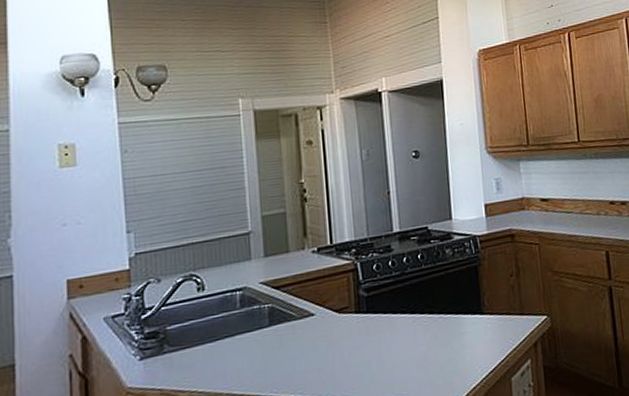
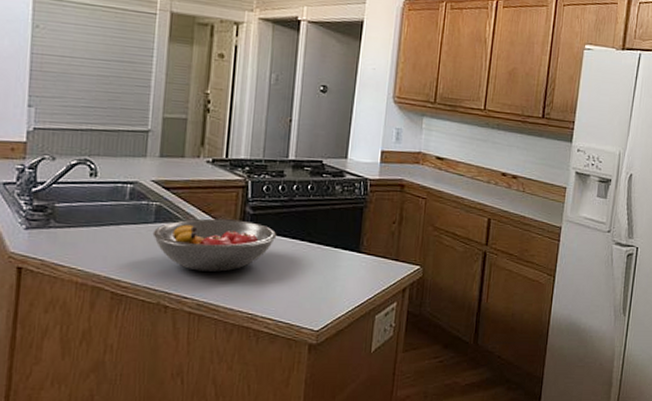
fruit bowl: none [269,304,395,368] -> present [152,218,277,272]

